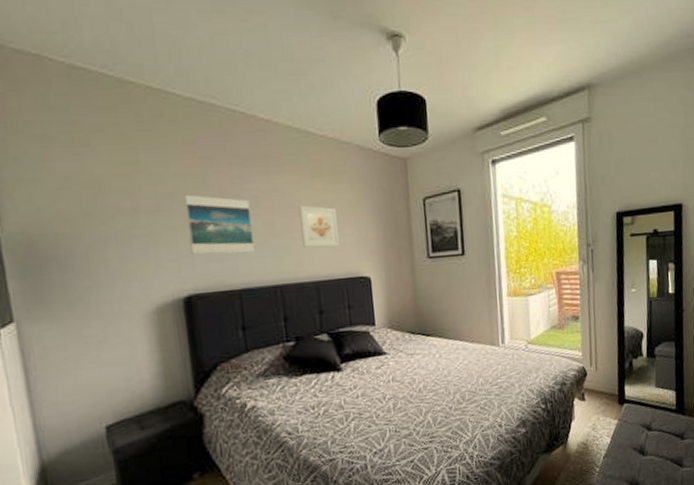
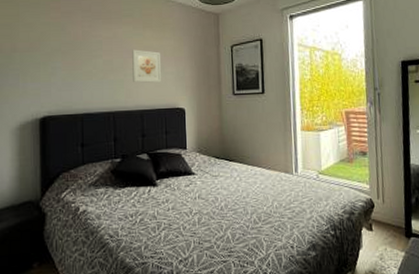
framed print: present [184,194,254,255] -> none [48,39,96,86]

